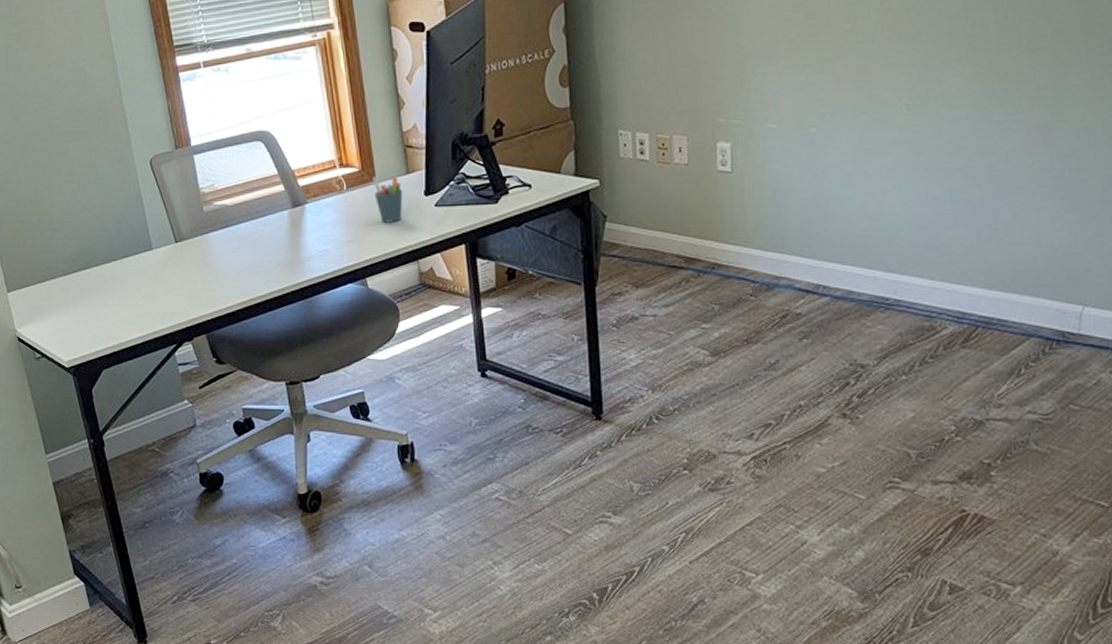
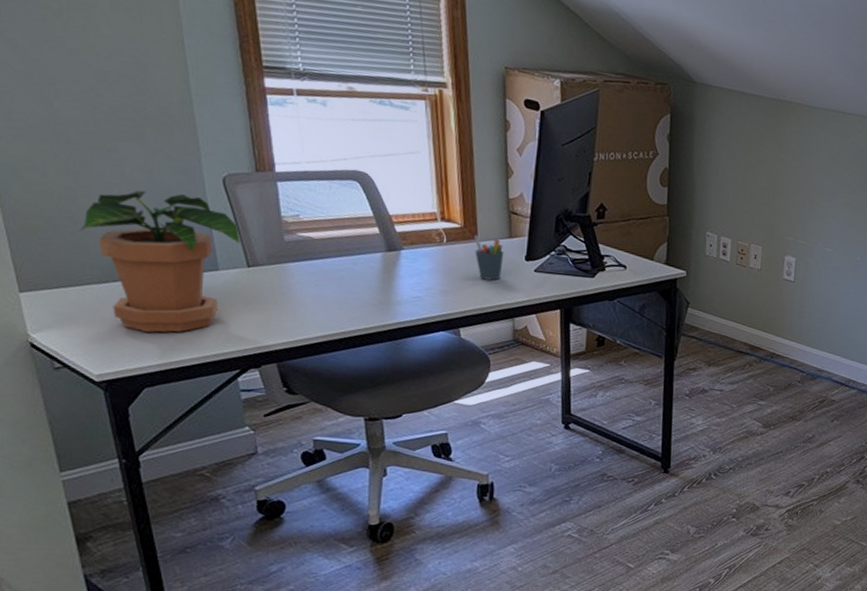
potted plant: none [46,182,168,316] -> present [79,190,240,333]

